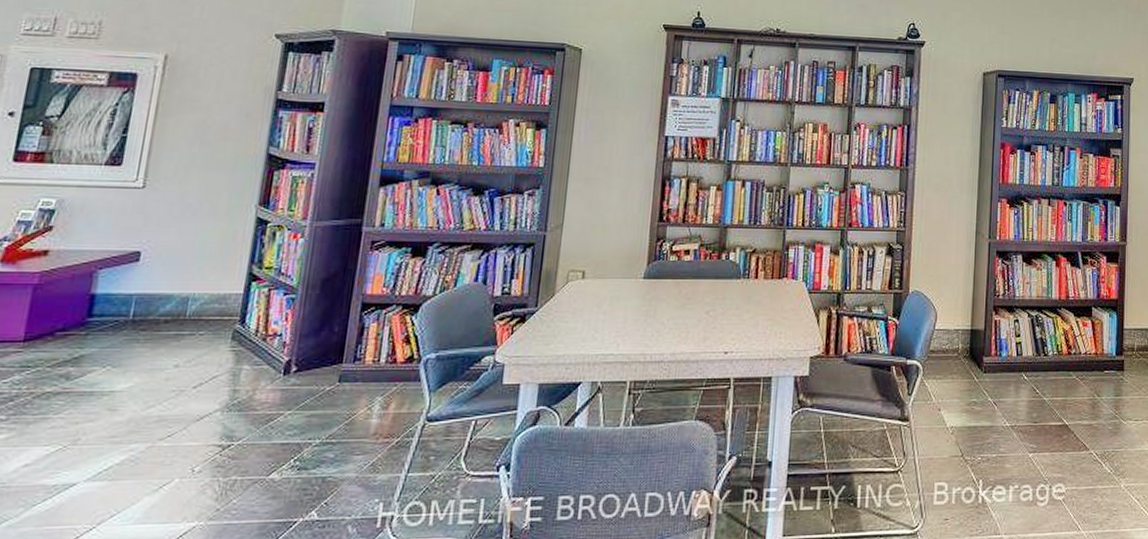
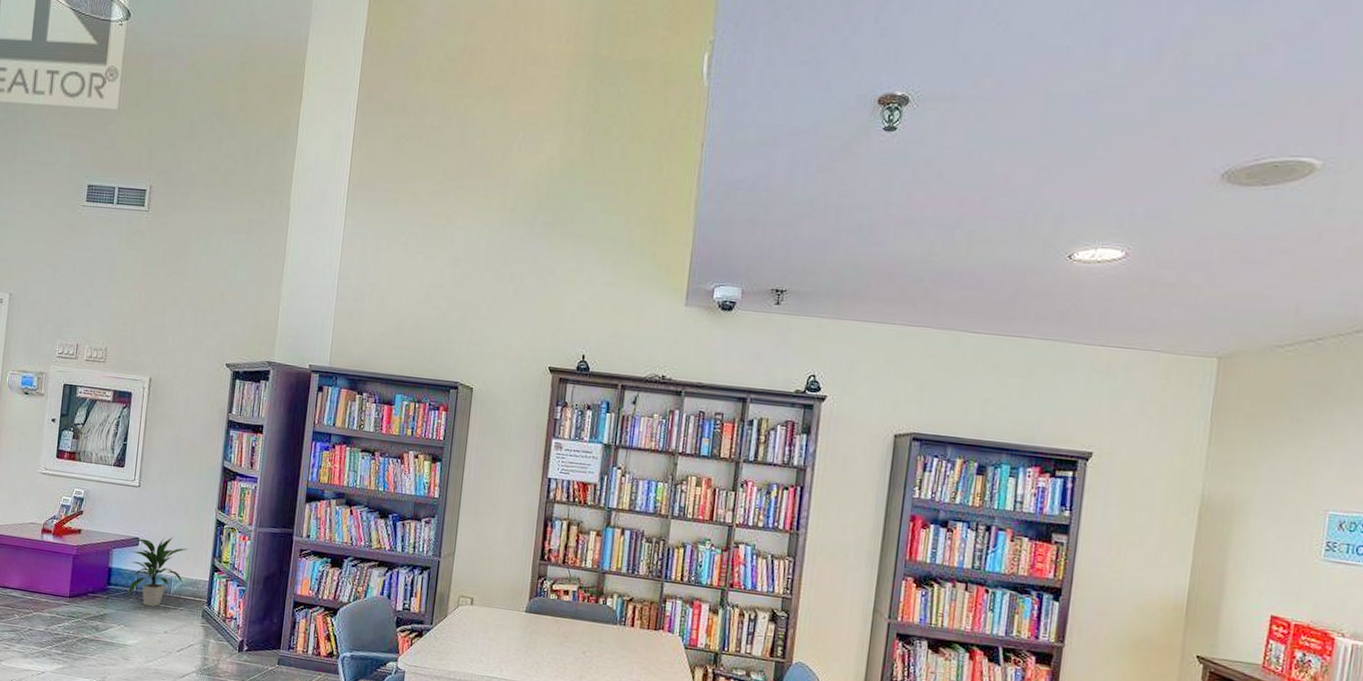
indoor plant: none [120,244,215,337] -> present [128,536,189,607]

